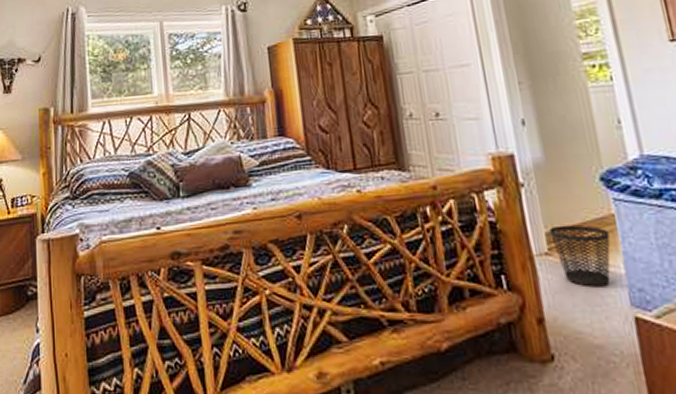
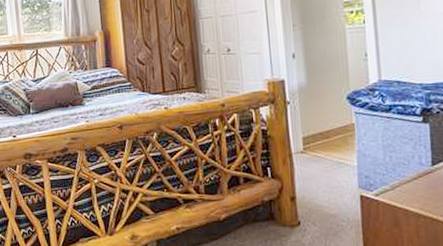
wastebasket: present [549,224,611,287] -> none [305,131,349,175]

